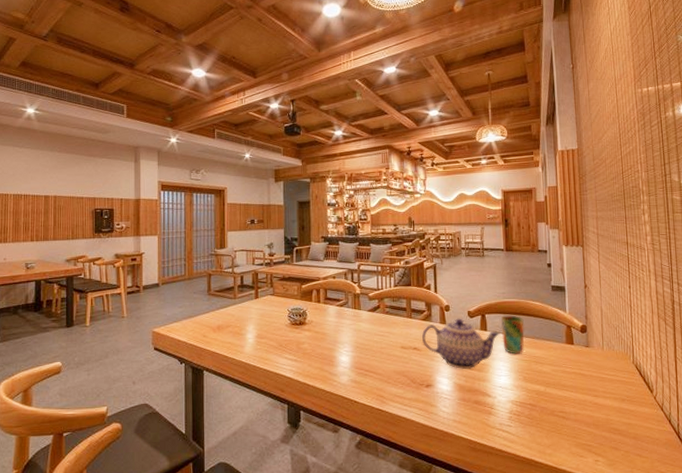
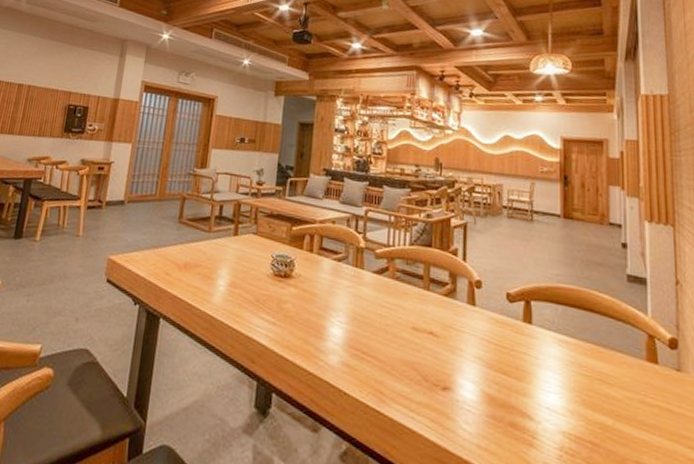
teapot: present [421,318,500,370] -> none [440,300,550,376]
cup: present [500,315,524,354] -> none [552,306,585,365]

